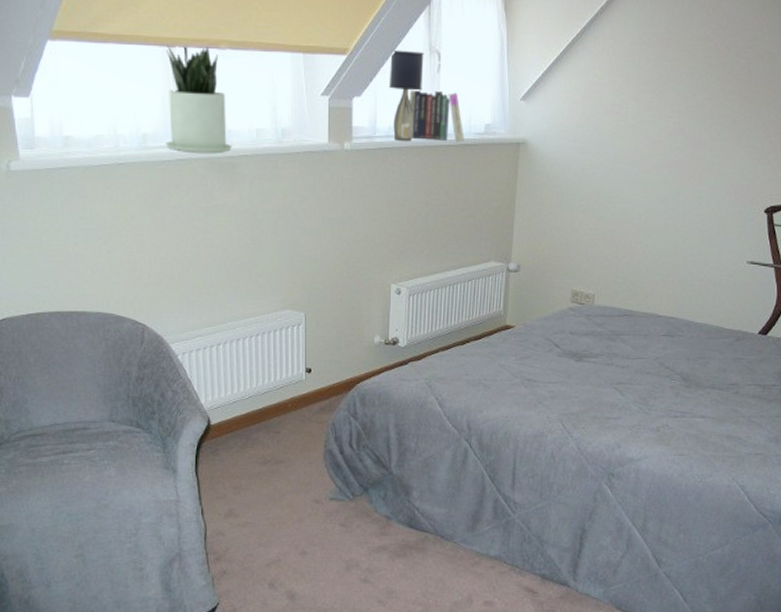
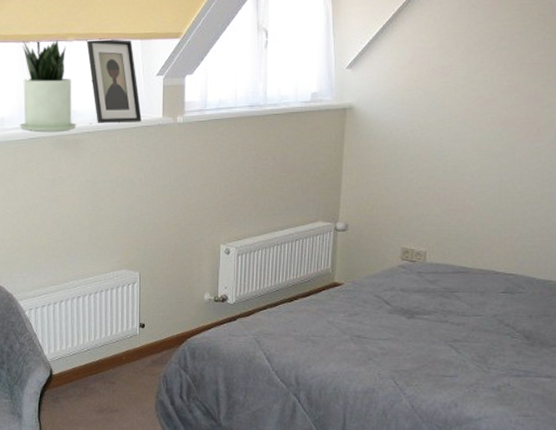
picture frame: none [241,48,305,148] -> present [86,38,142,124]
table lamp: present [388,49,424,142] -> none [218,30,252,114]
books: present [410,89,464,142] -> none [239,64,291,111]

